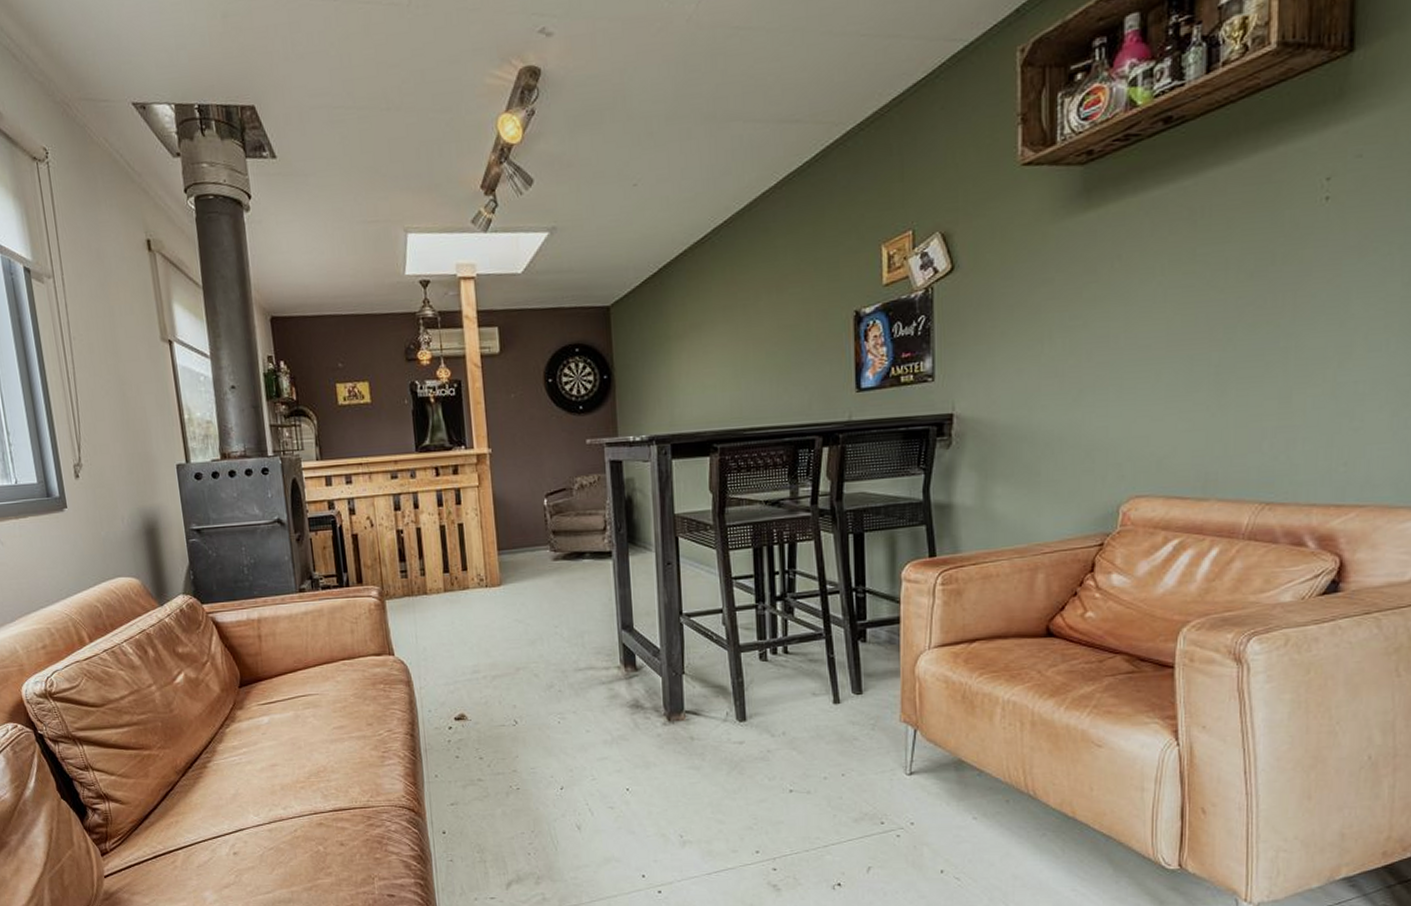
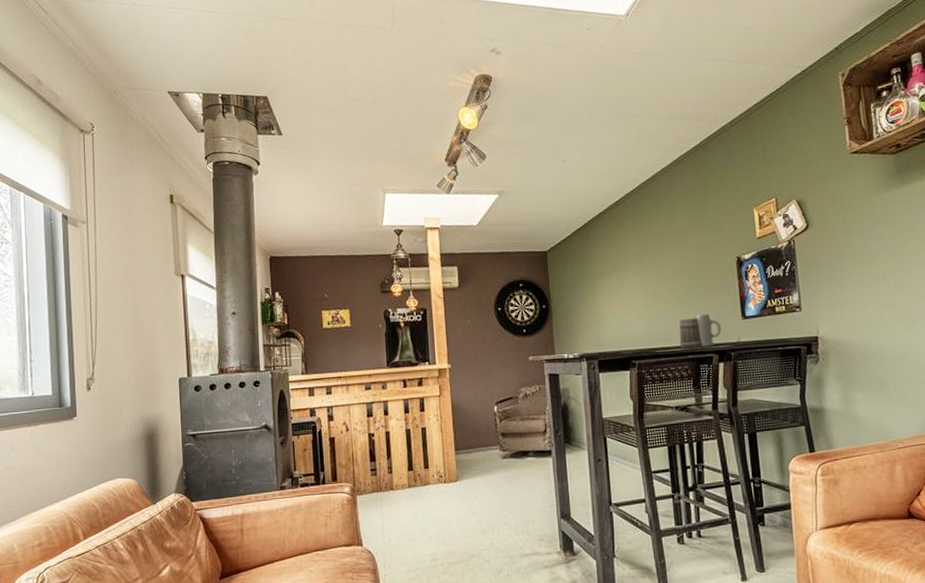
beer mug: none [774,390,804,431] -> present [679,317,703,350]
beer mug: none [792,385,829,428] -> present [692,314,722,347]

